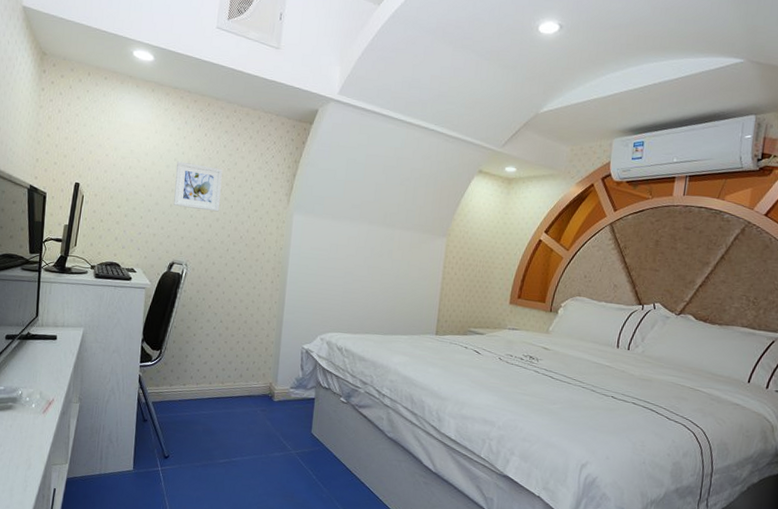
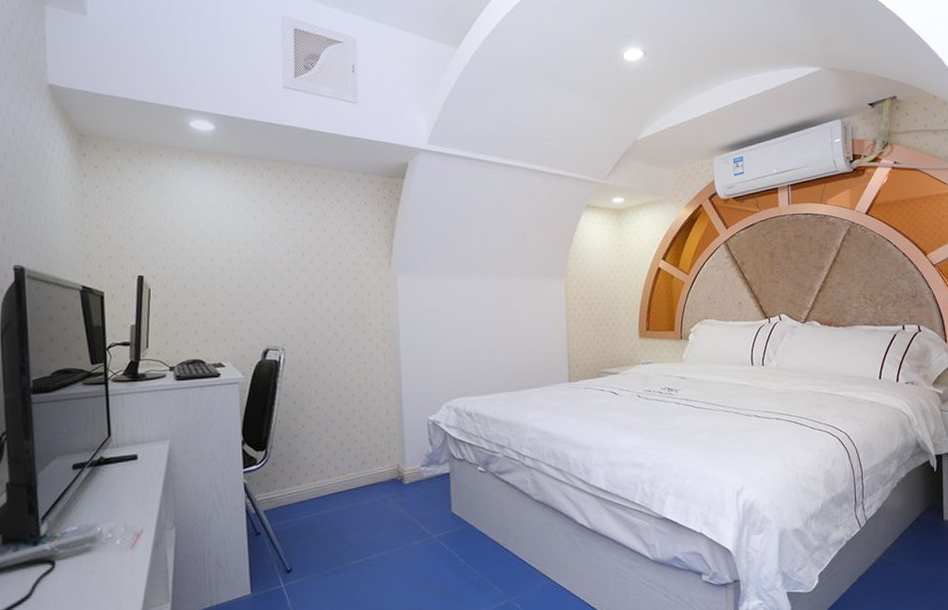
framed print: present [173,161,223,212] -> none [256,236,313,287]

